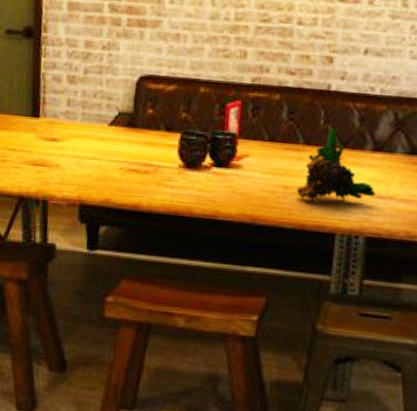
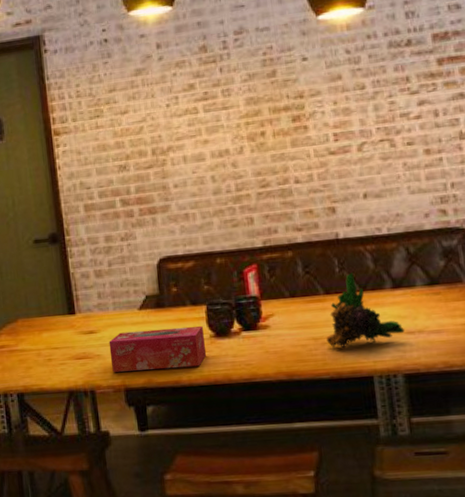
tissue box: none [69,145,173,195] -> present [109,325,207,372]

